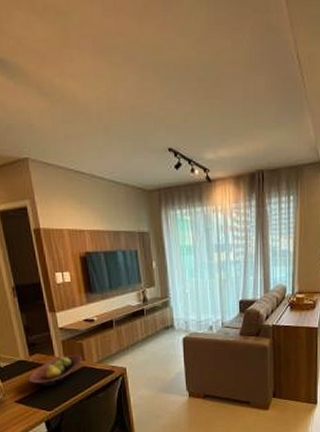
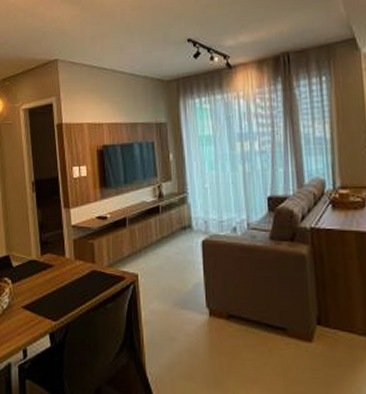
fruit bowl: present [28,355,83,387] -> none [37,257,93,292]

